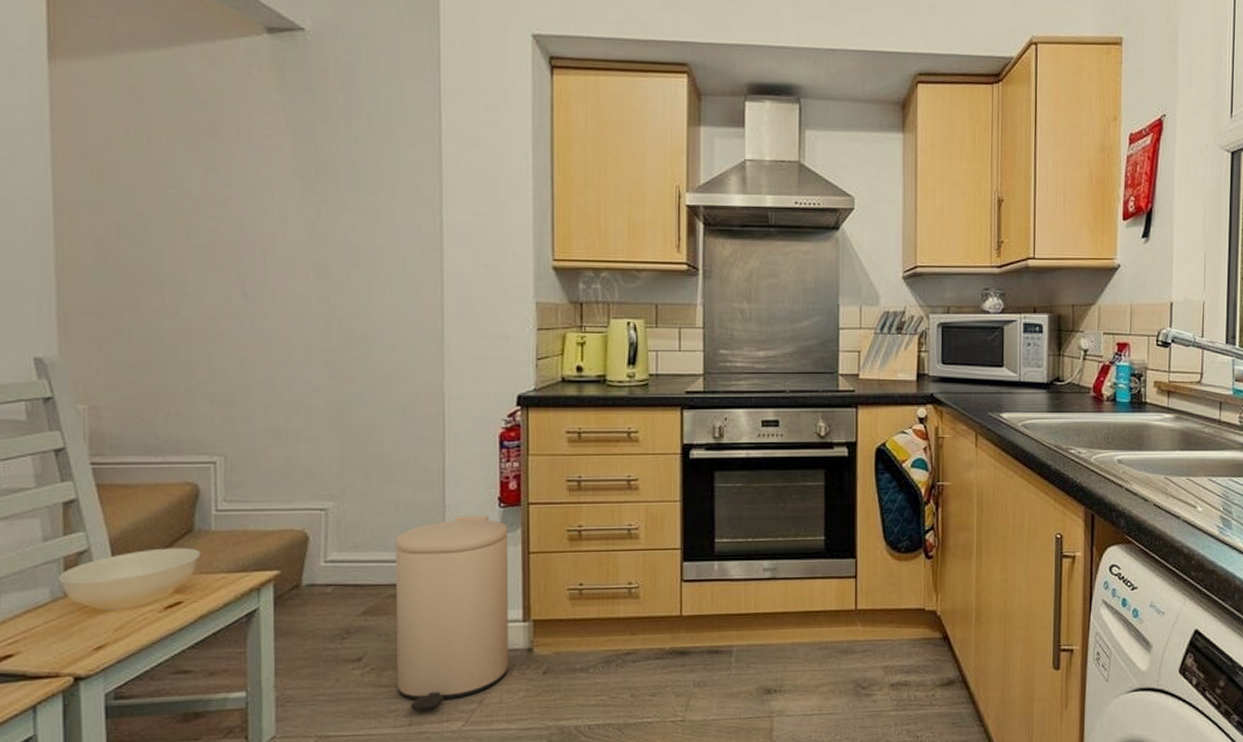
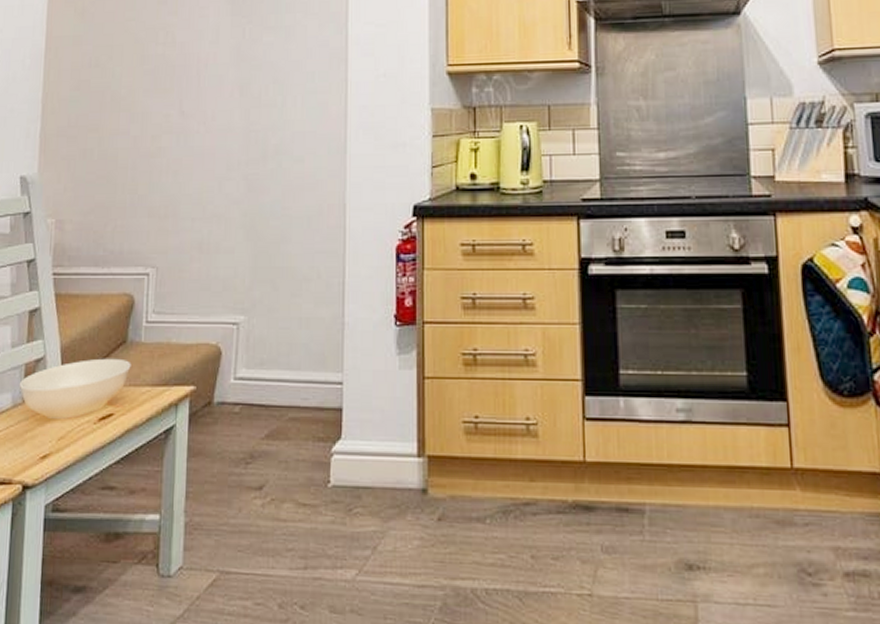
pedal bin: present [394,515,509,711] -> none [295,333,404,553]

